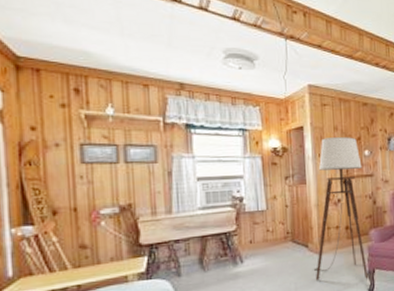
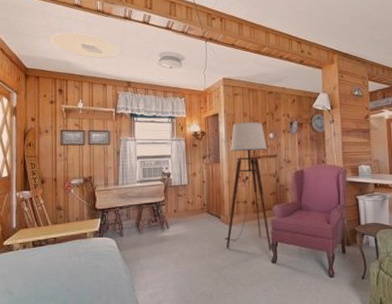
ceiling light: none [55,11,168,52] -> present [50,32,121,59]

